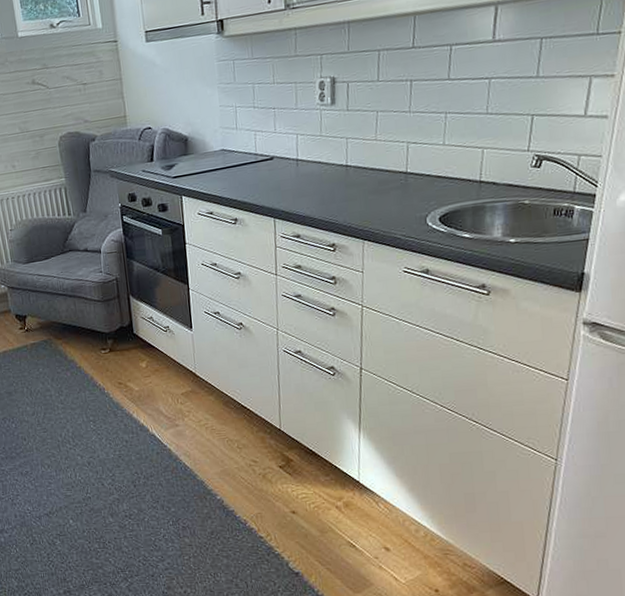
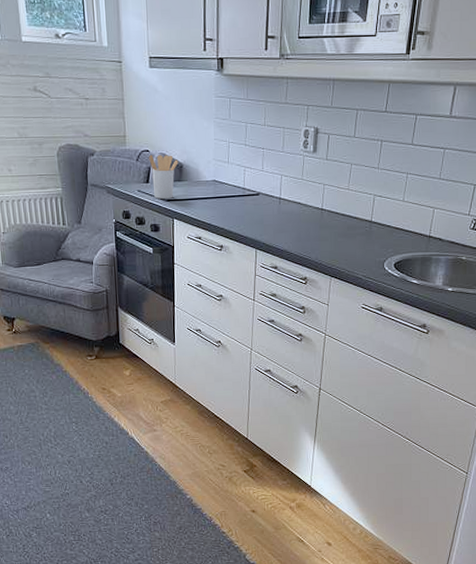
utensil holder: none [151,129,183,177] -> present [149,154,179,199]

